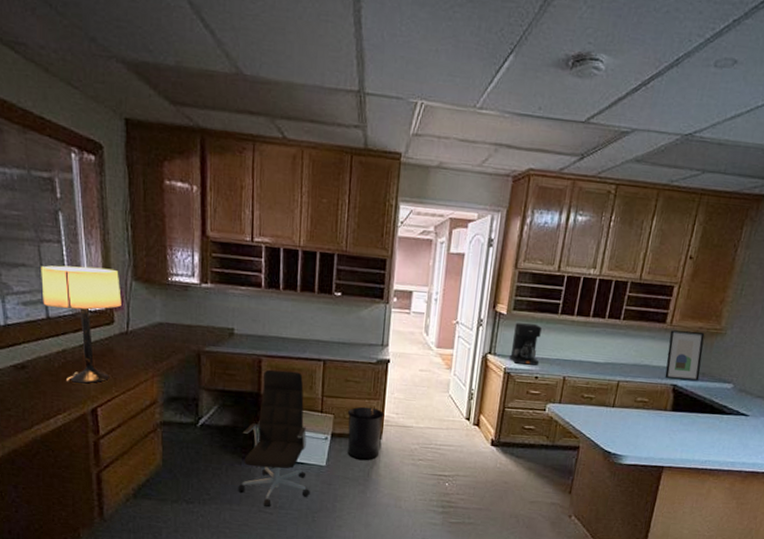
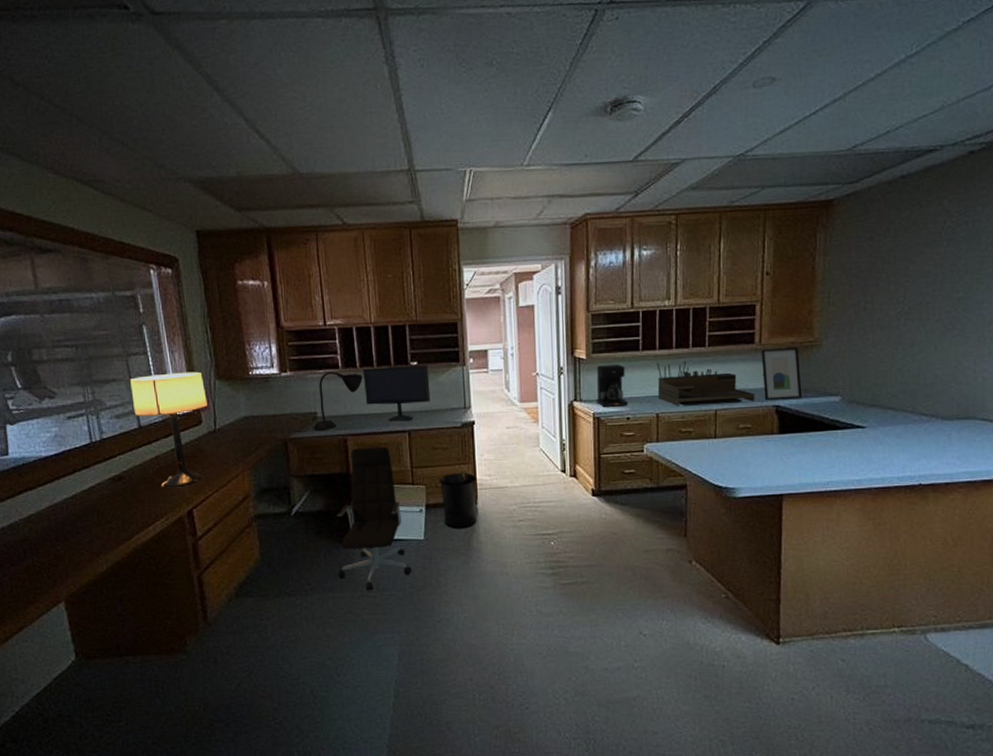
desk lamp: none [228,289,285,348] -> present [313,371,363,431]
computer monitor: none [284,292,352,351] -> present [362,365,431,422]
desk organizer: none [567,327,657,378] -> present [656,360,755,406]

